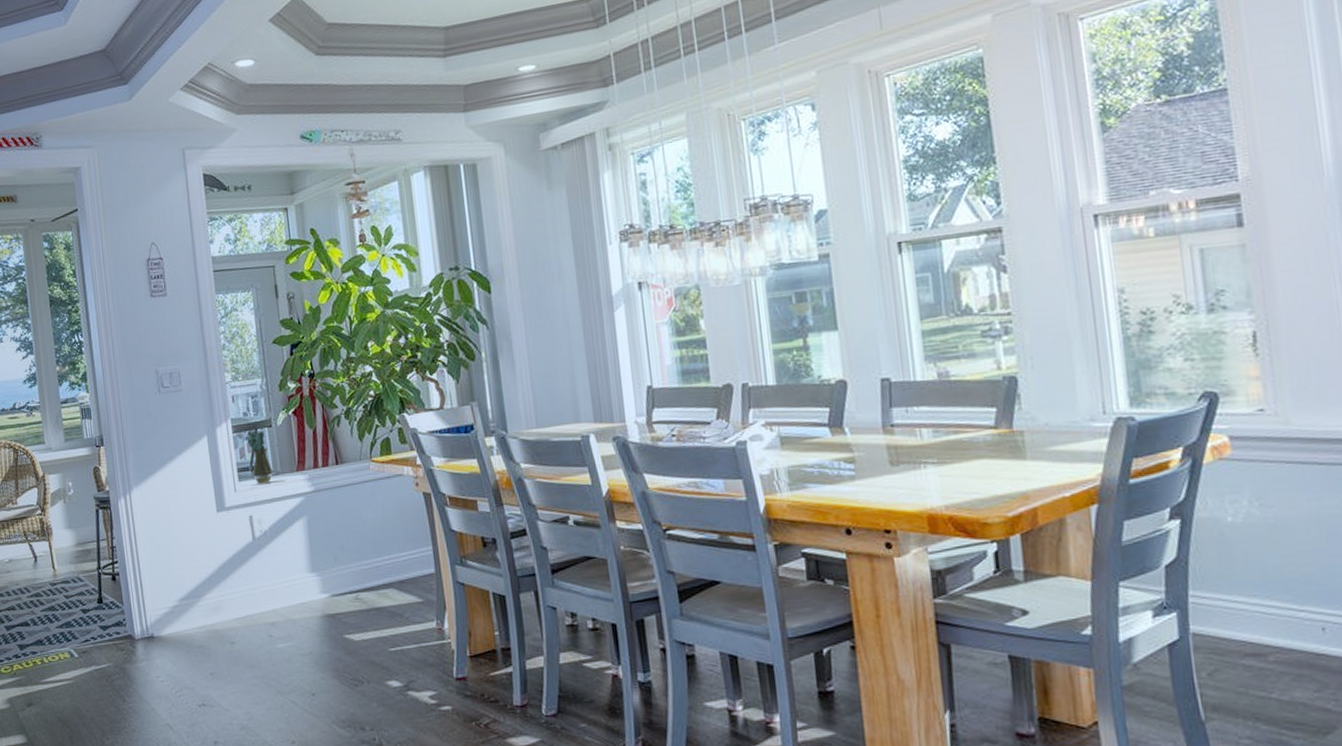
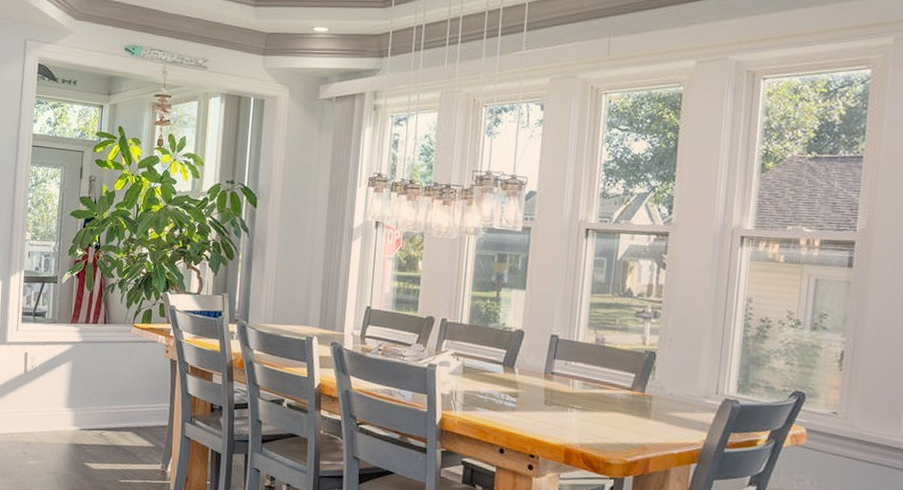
vase: present [244,428,273,484] -> none [33,280,51,329]

